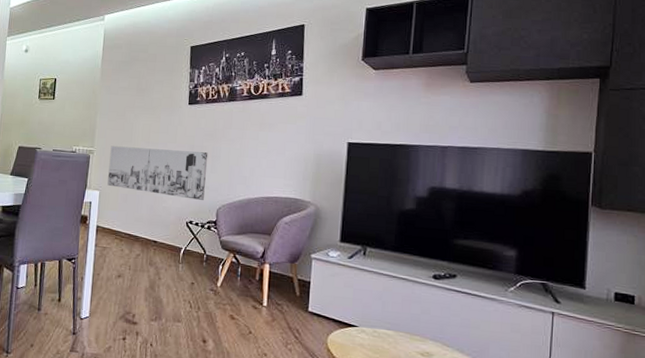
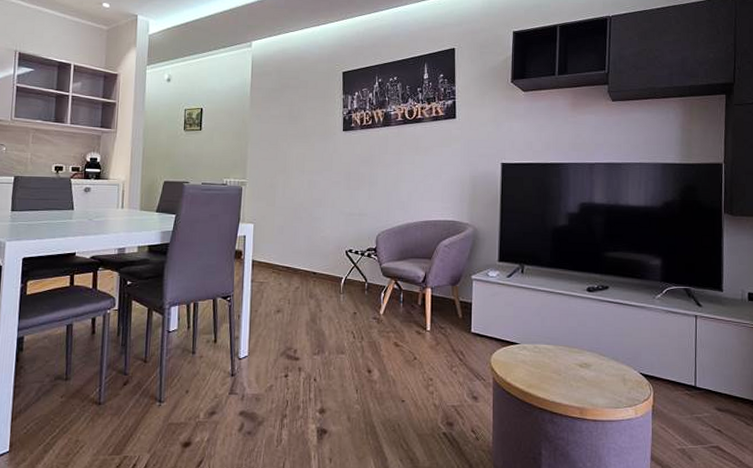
wall art: present [107,146,208,200] -> none [262,176,365,228]

